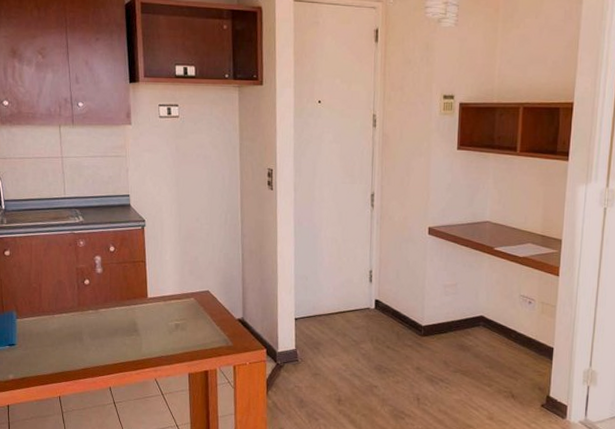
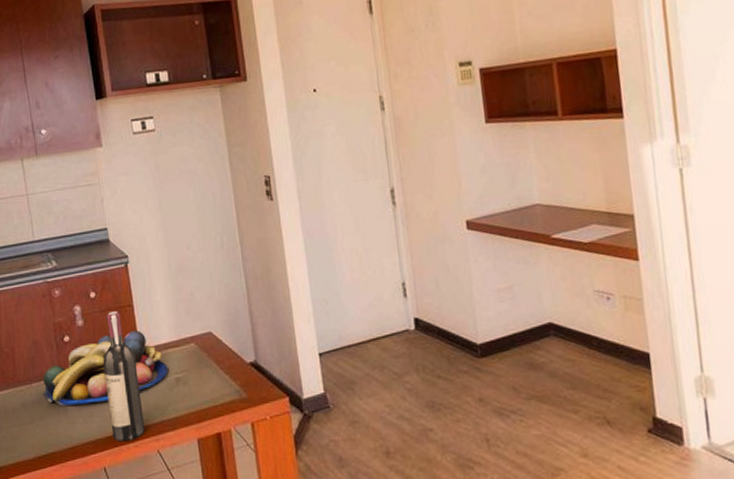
fruit bowl: none [64,282,170,336] -> present [43,330,168,406]
wine bottle: none [116,264,147,369] -> present [102,311,146,442]

